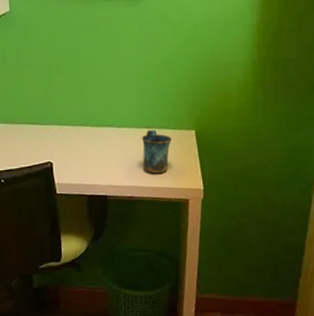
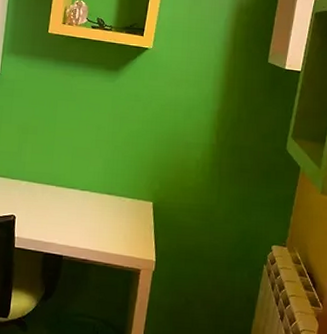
mug: present [141,129,173,174] -> none [100,196,131,240]

